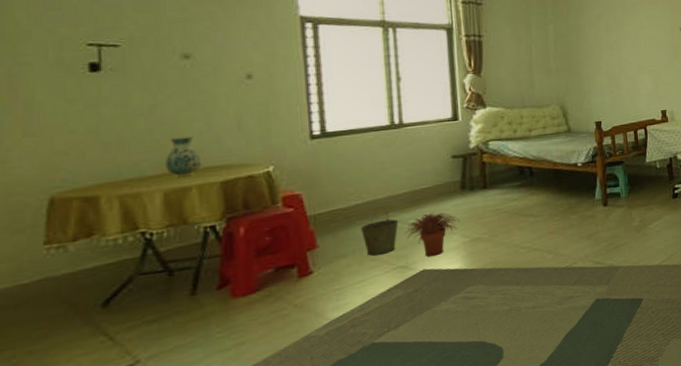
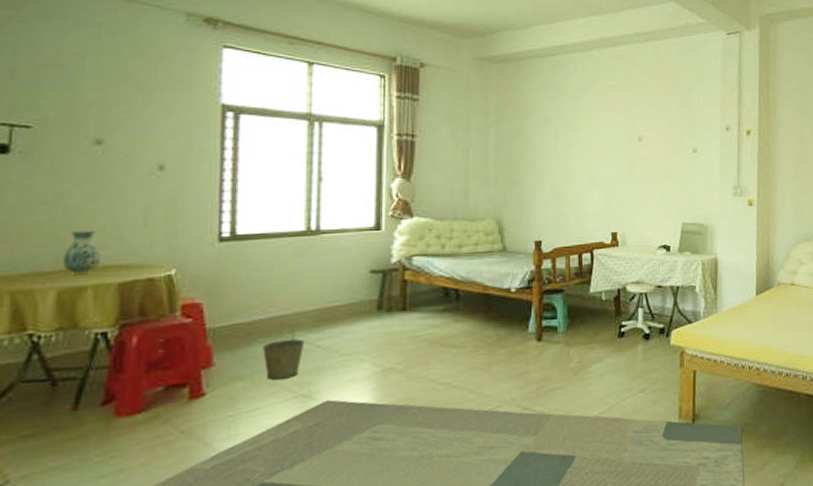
potted plant: present [404,212,461,257] -> none [310,334,374,386]

